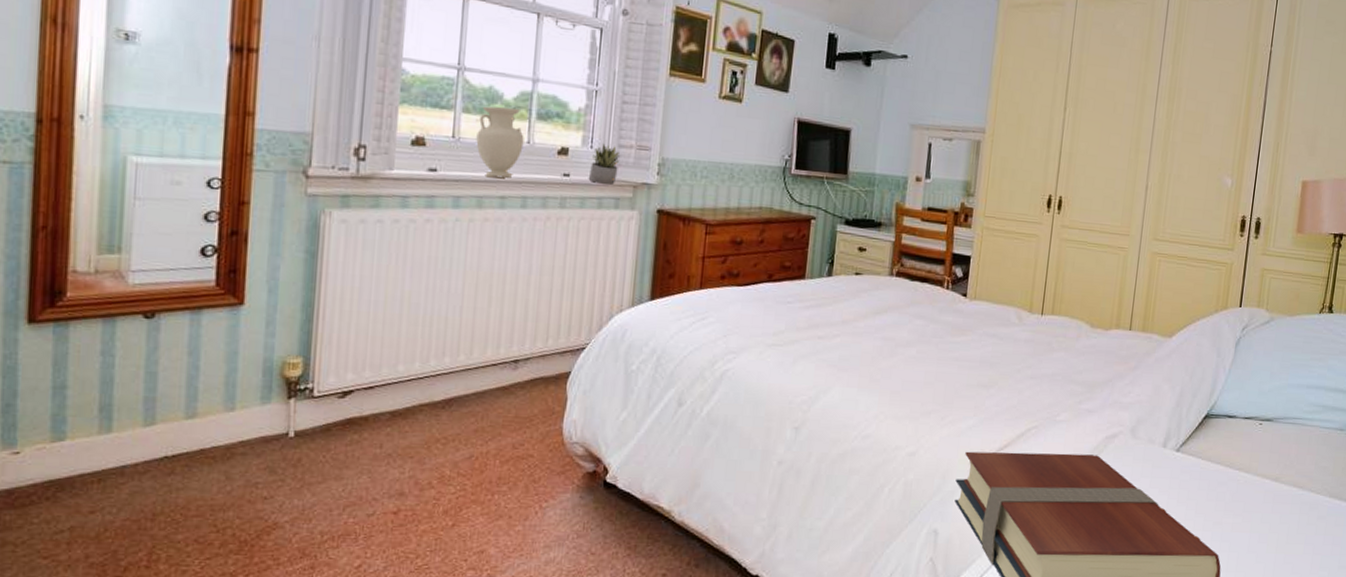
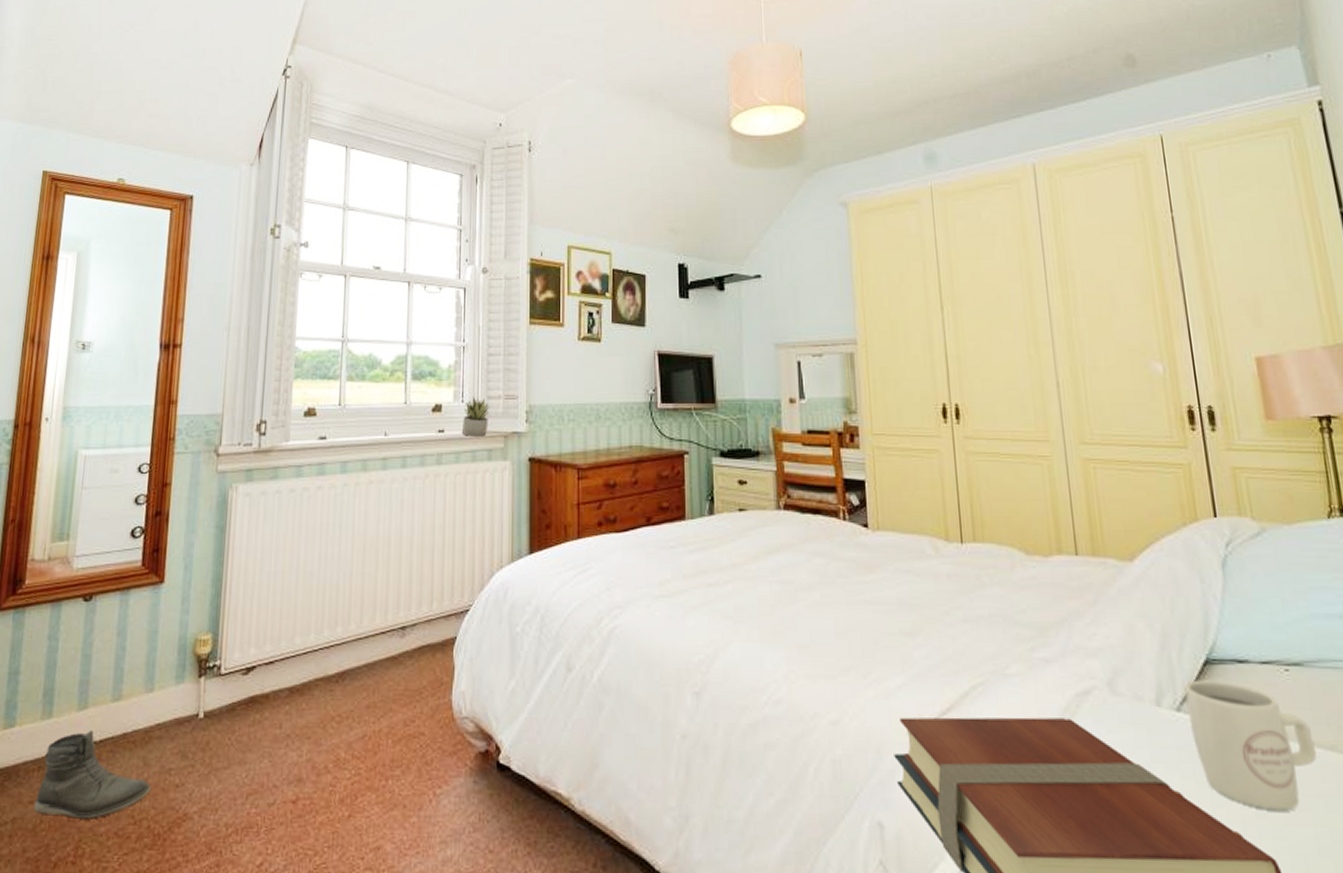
boot: none [95,446,236,528] -> present [33,730,152,819]
vase: present [476,106,524,178] -> none [359,371,402,441]
mug: none [1183,429,1266,522] -> present [1184,680,1317,811]

